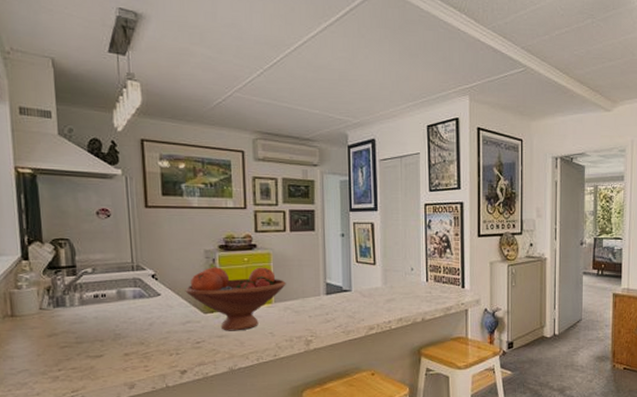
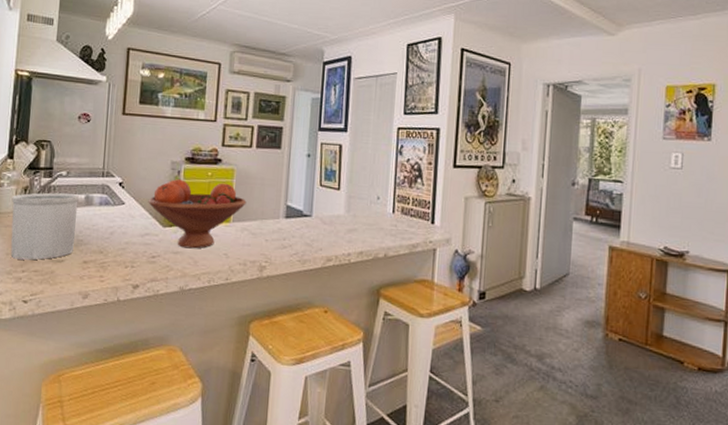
utensil holder: none [34,290,112,359] -> present [10,192,79,260]

